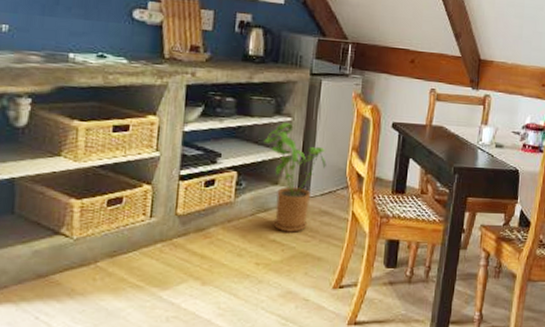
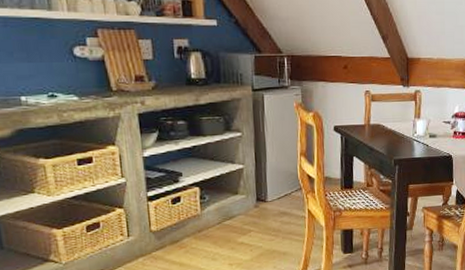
house plant: present [264,122,326,233] -> none [219,137,279,235]

